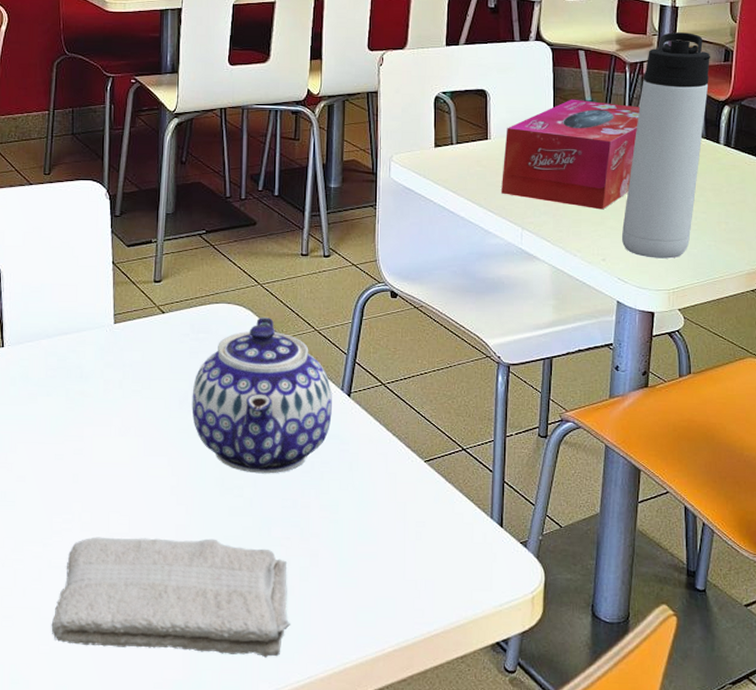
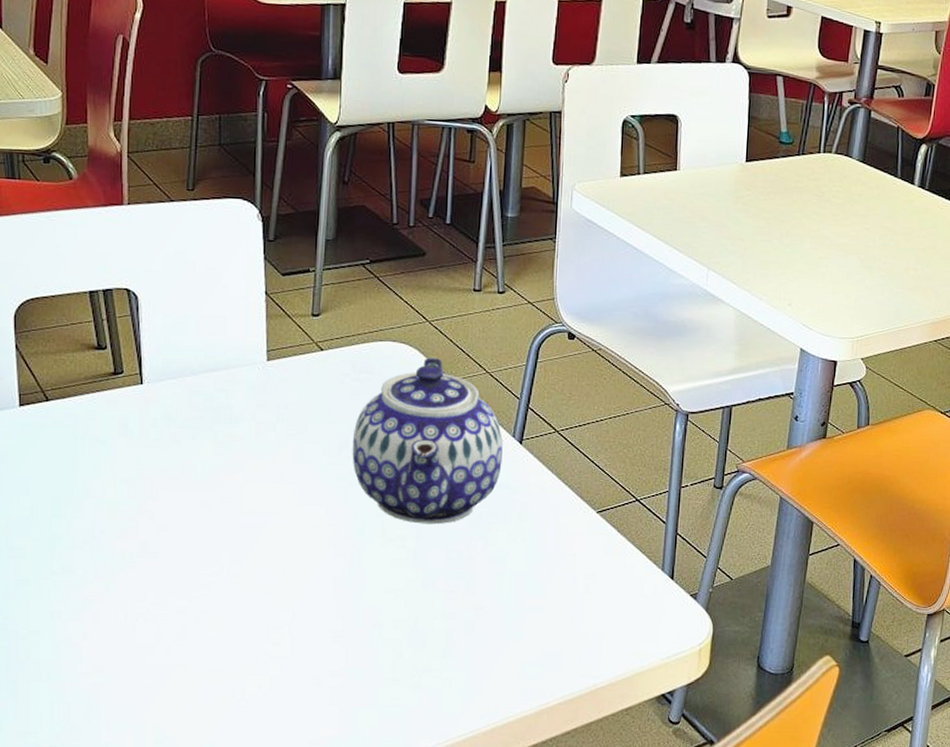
washcloth: present [51,537,290,658] -> none [198,590,453,713]
tissue box: present [502,99,641,210] -> none [689,129,837,251]
thermos bottle: present [621,32,711,259] -> none [809,61,912,305]

